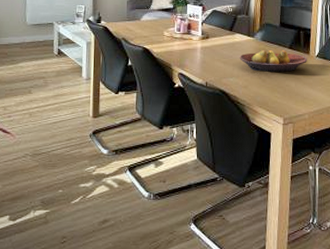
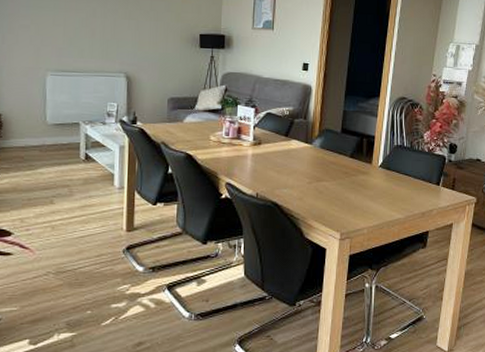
fruit bowl: present [239,49,307,72] -> none [295,158,369,183]

